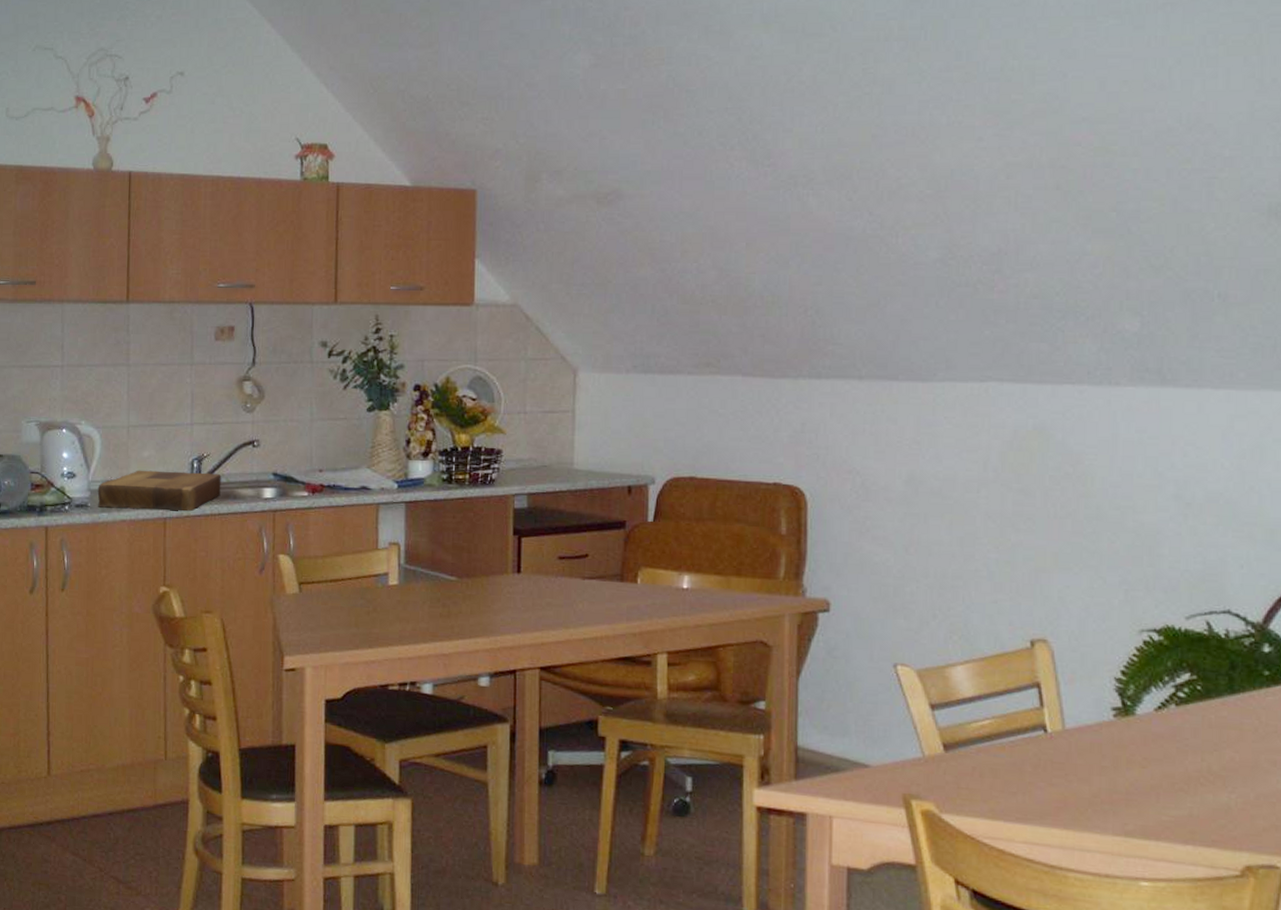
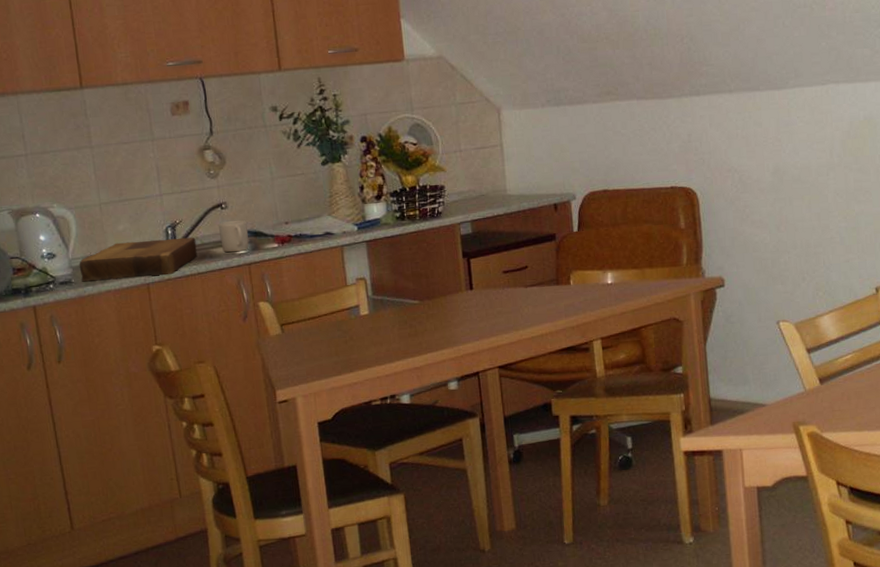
mug: none [246,460,279,496] -> present [218,220,249,253]

